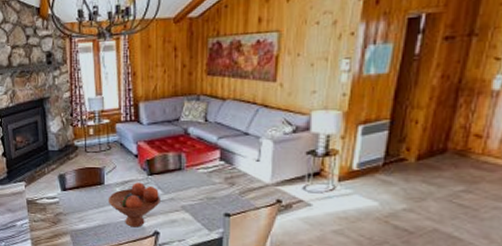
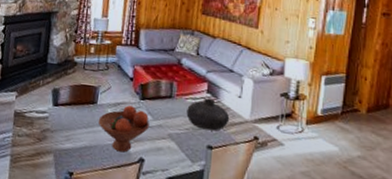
vase: none [199,166,248,199] -> present [186,98,230,131]

